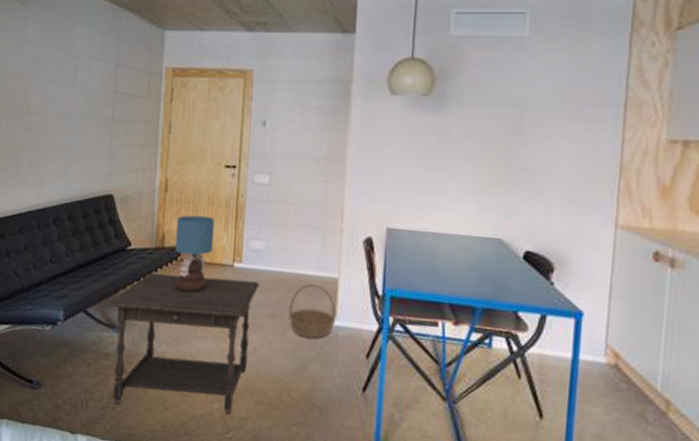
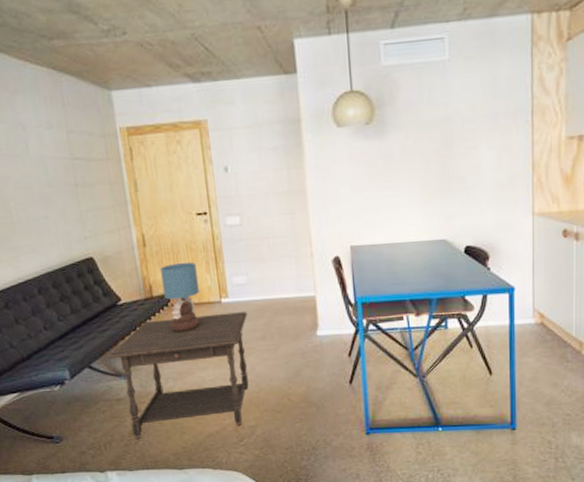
basket: present [289,284,336,339] -> none [277,304,319,350]

